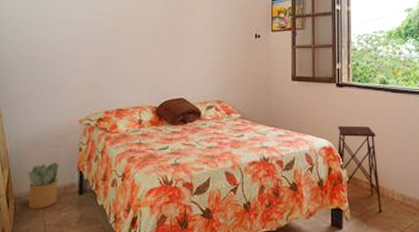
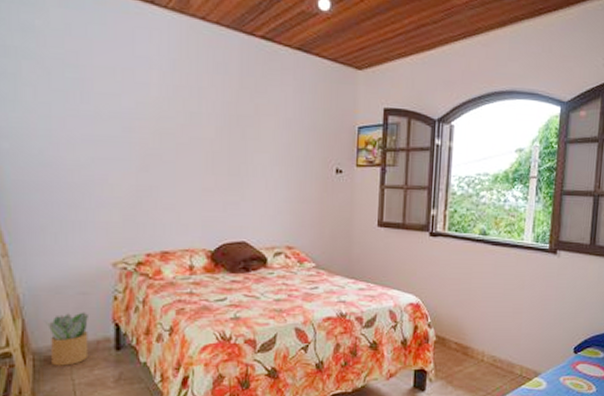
side table: present [337,125,382,213] -> none [424,280,470,374]

